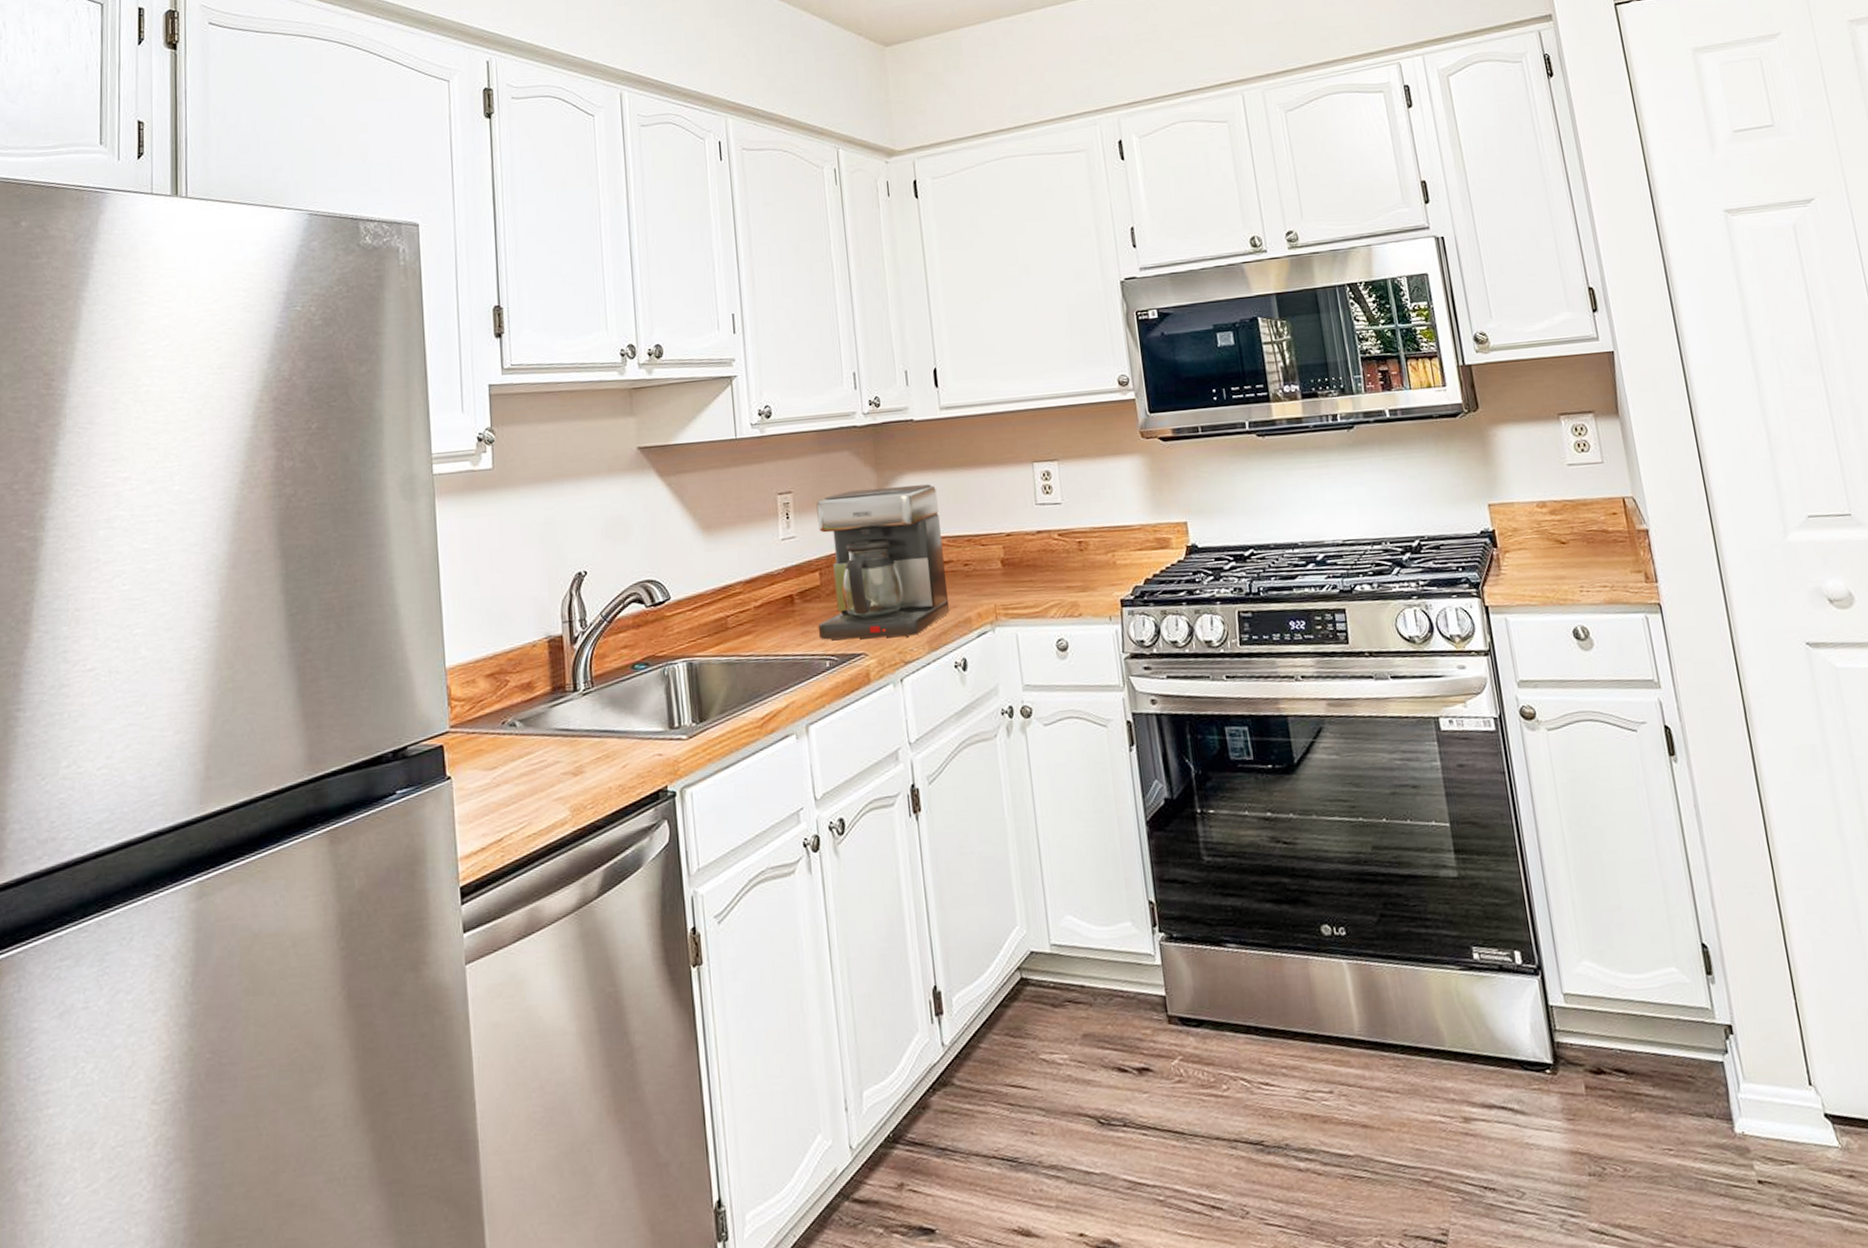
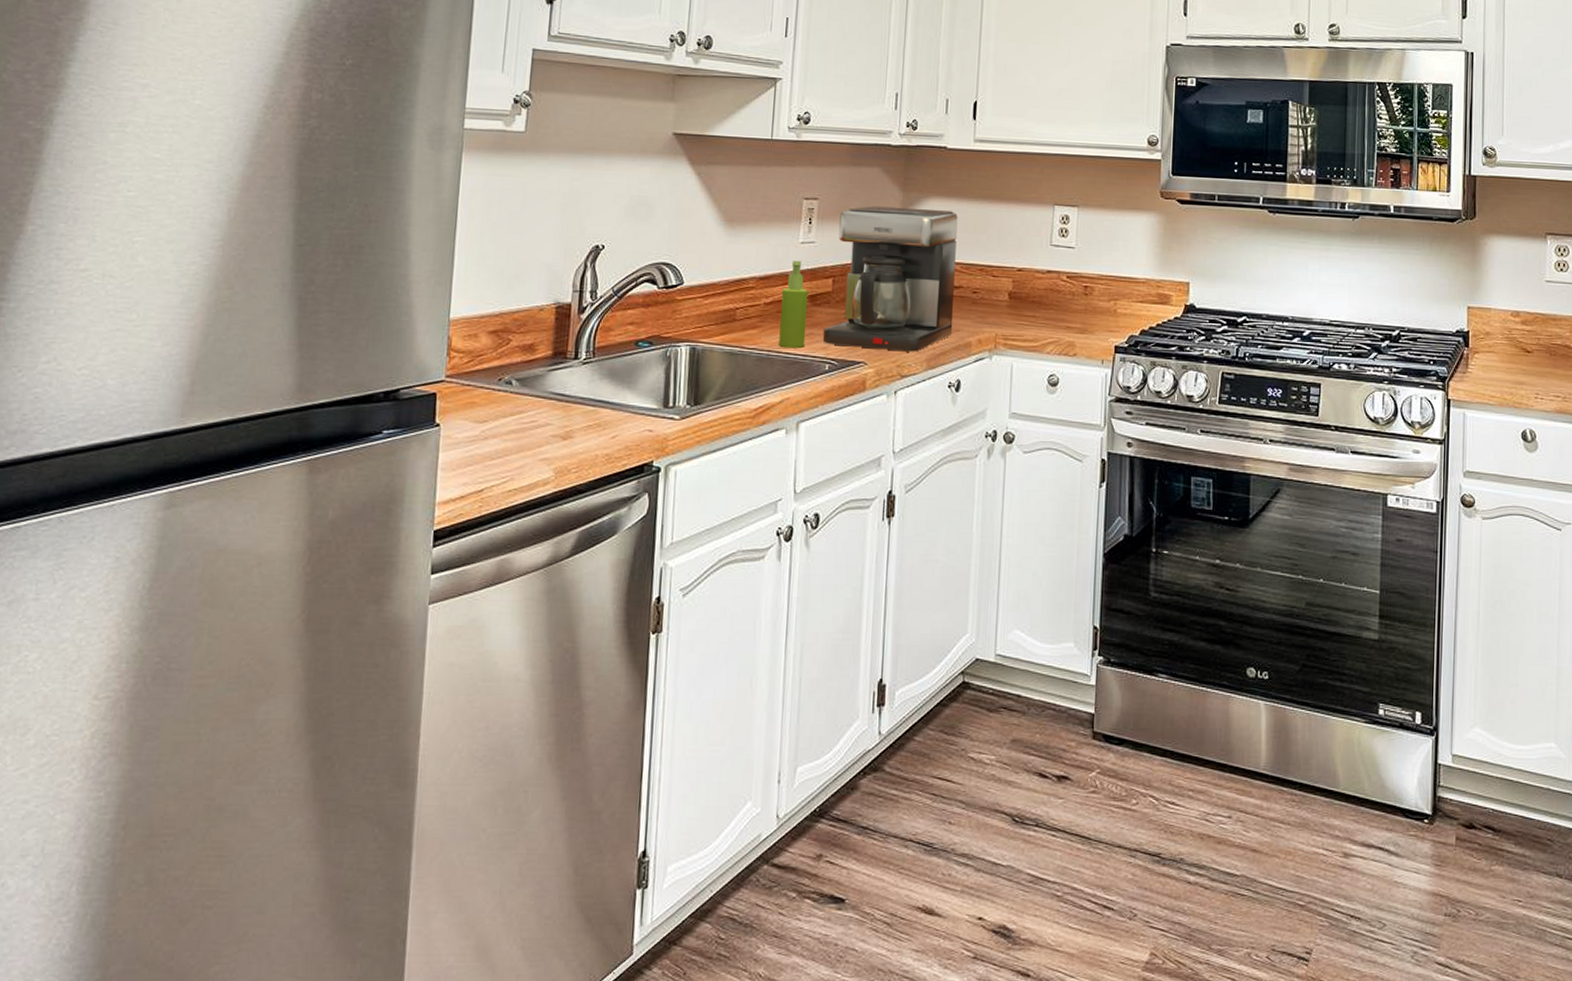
soap dispenser: none [770,559,802,651] -> present [779,261,809,349]

